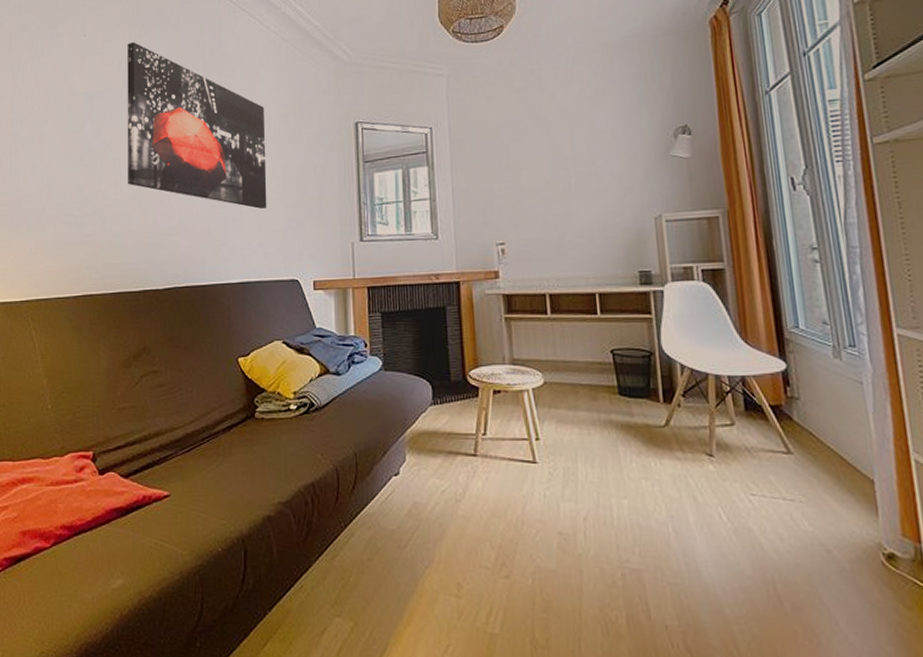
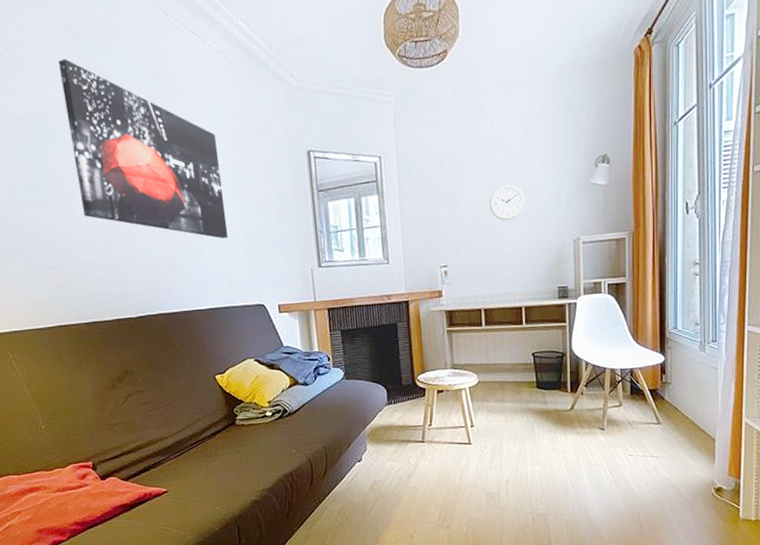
wall clock: none [552,157,595,194] -> present [489,185,526,220]

